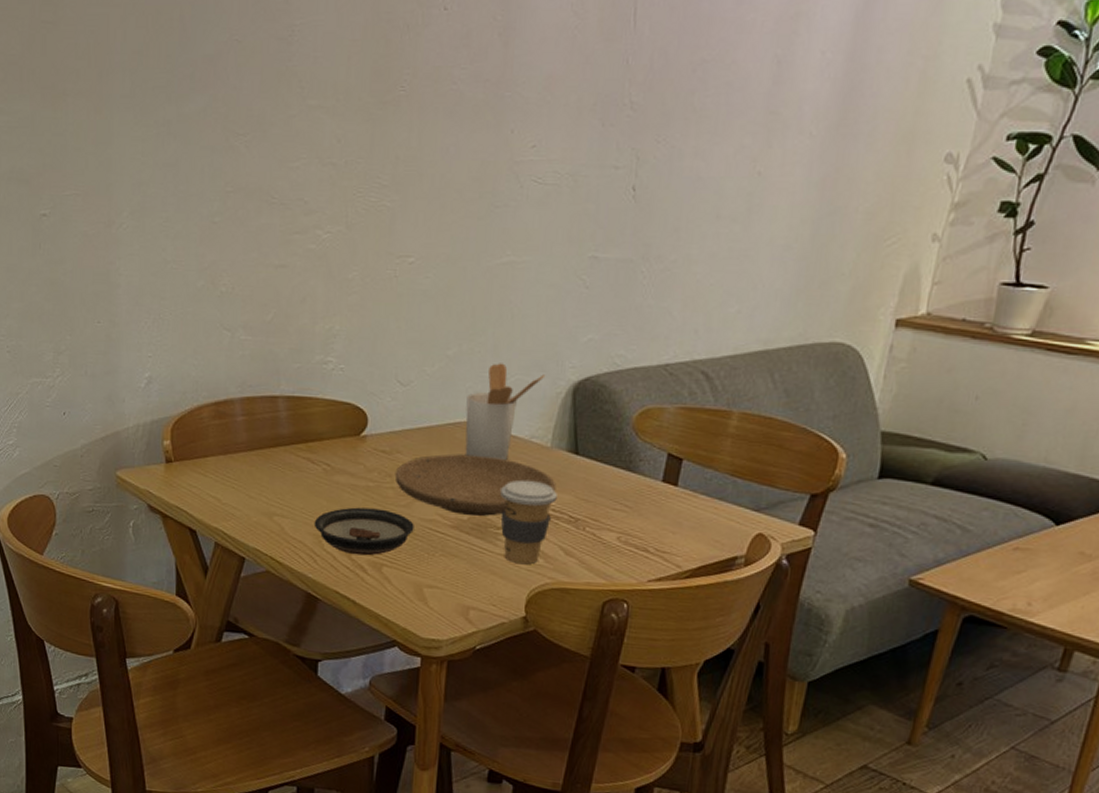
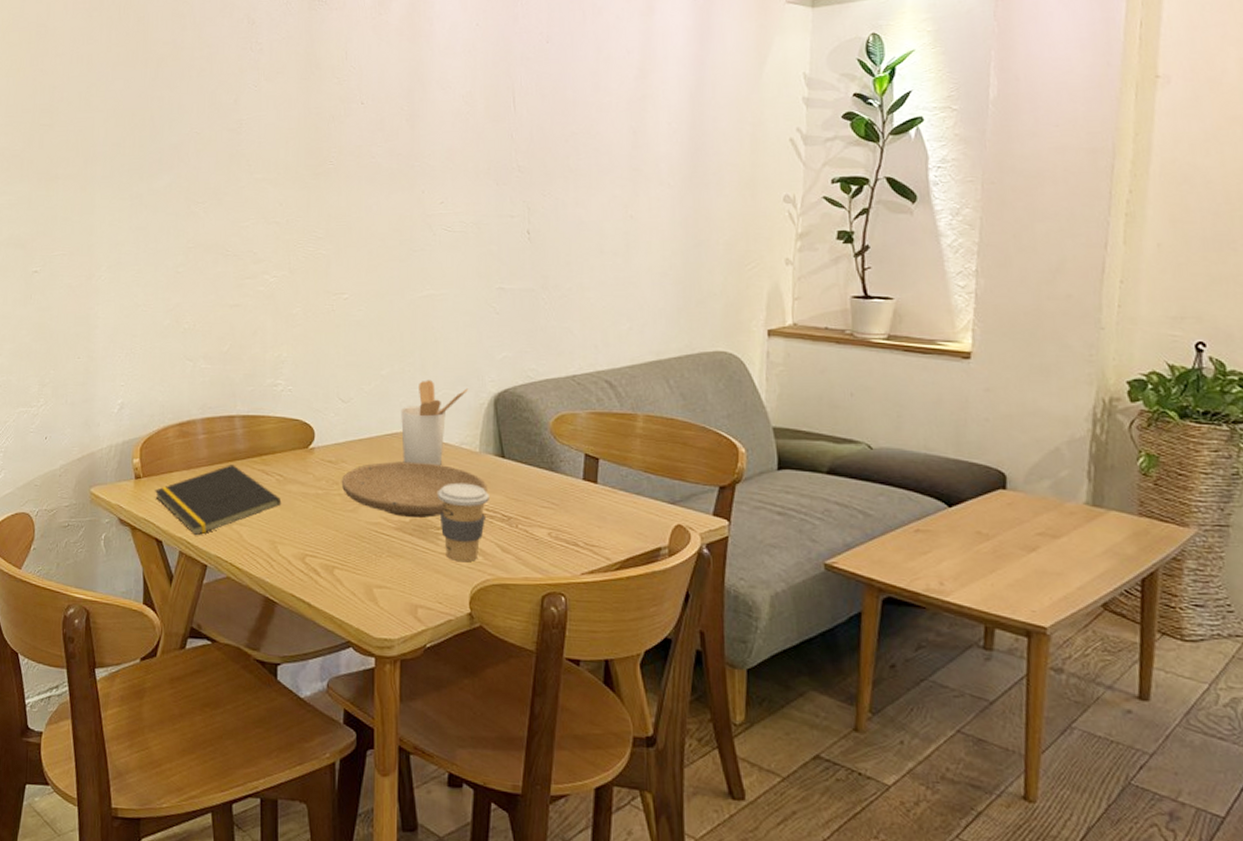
notepad: none [187,451,328,527] -> present [154,465,282,536]
saucer: present [314,507,414,556] -> none [269,513,361,559]

